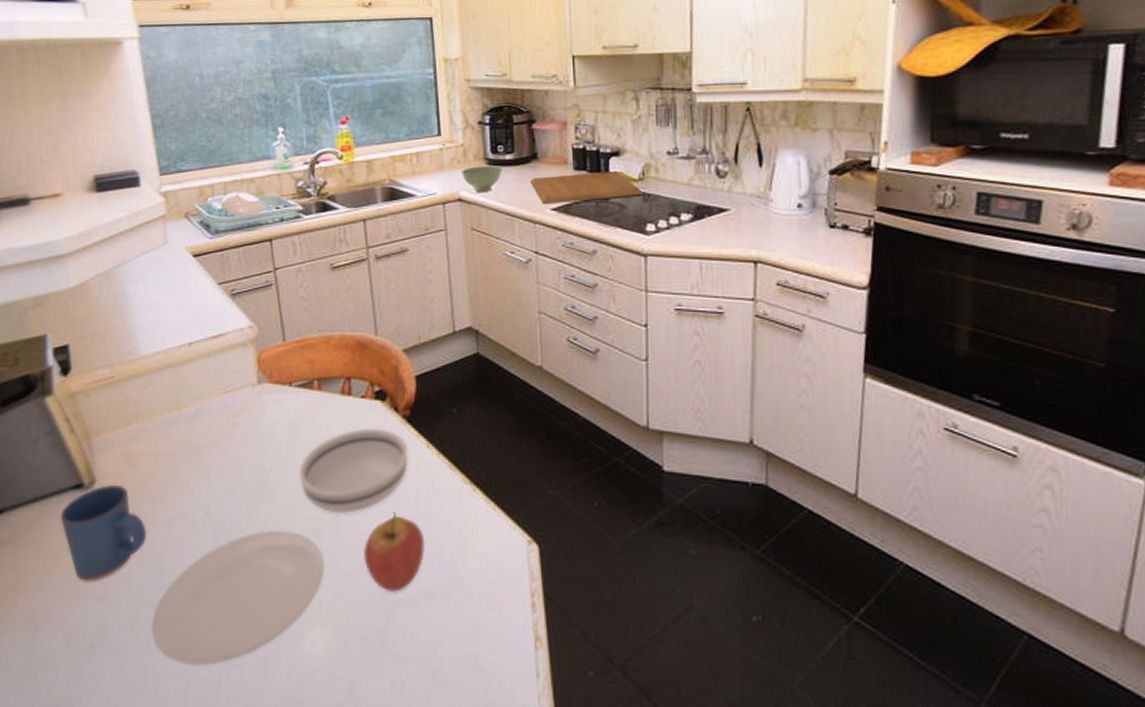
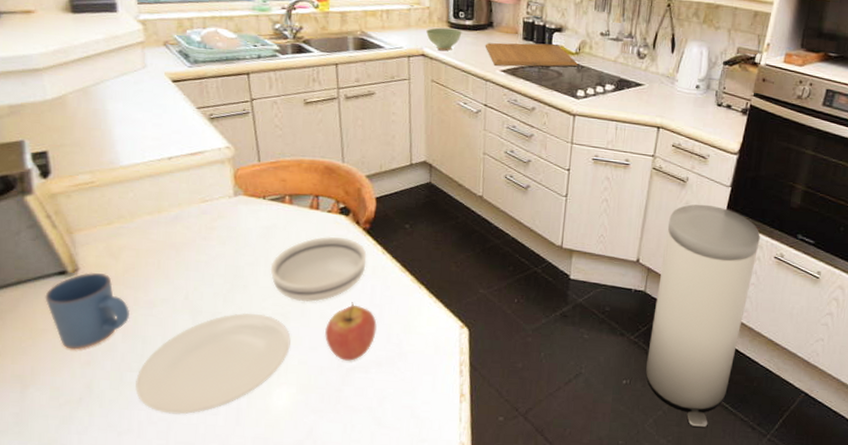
pedal bin: none [781,359,919,691] -> present [645,204,760,428]

